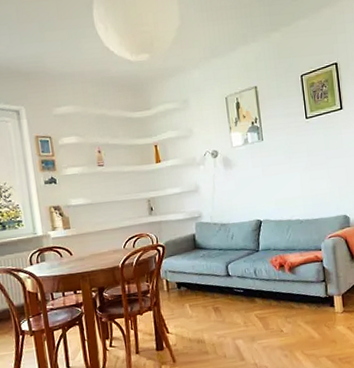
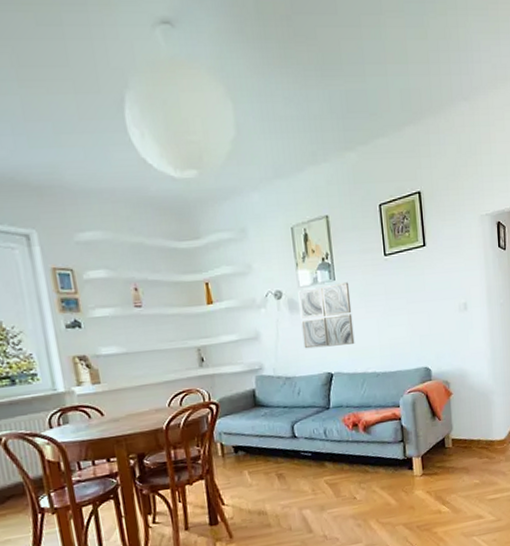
wall art: none [231,142,281,200] -> present [298,282,355,349]

